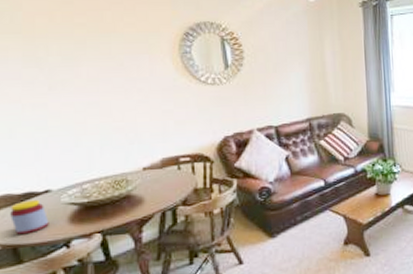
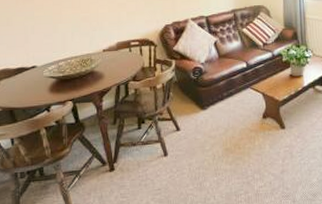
jar: present [10,199,49,235] -> none [8,73,35,100]

